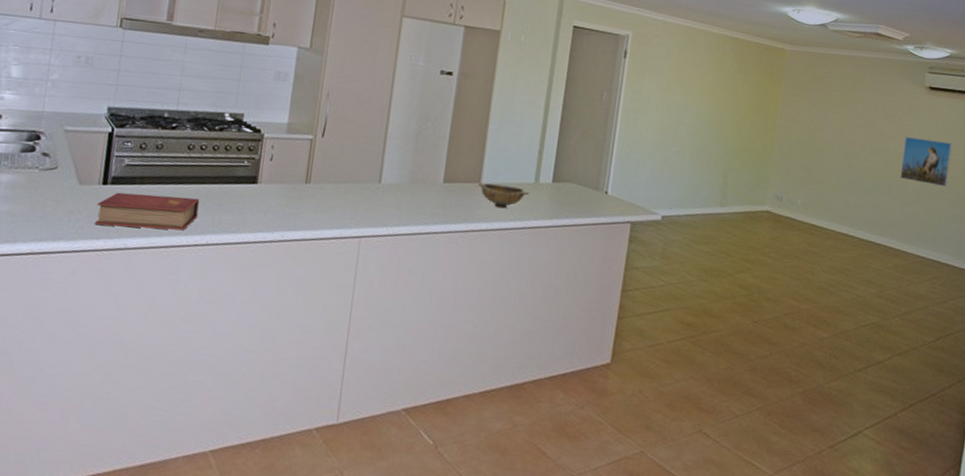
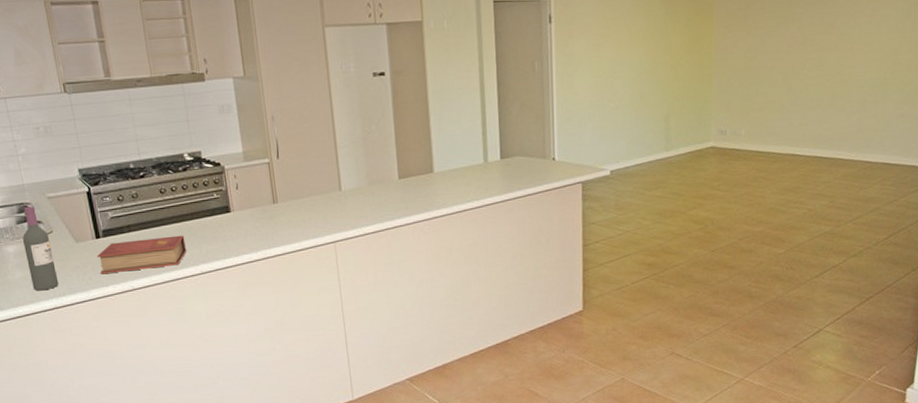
wine bottle: none [13,135,52,232] -> present [22,206,59,291]
bowl: present [478,182,529,209] -> none [431,170,480,193]
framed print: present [900,137,952,188] -> none [843,43,895,90]

